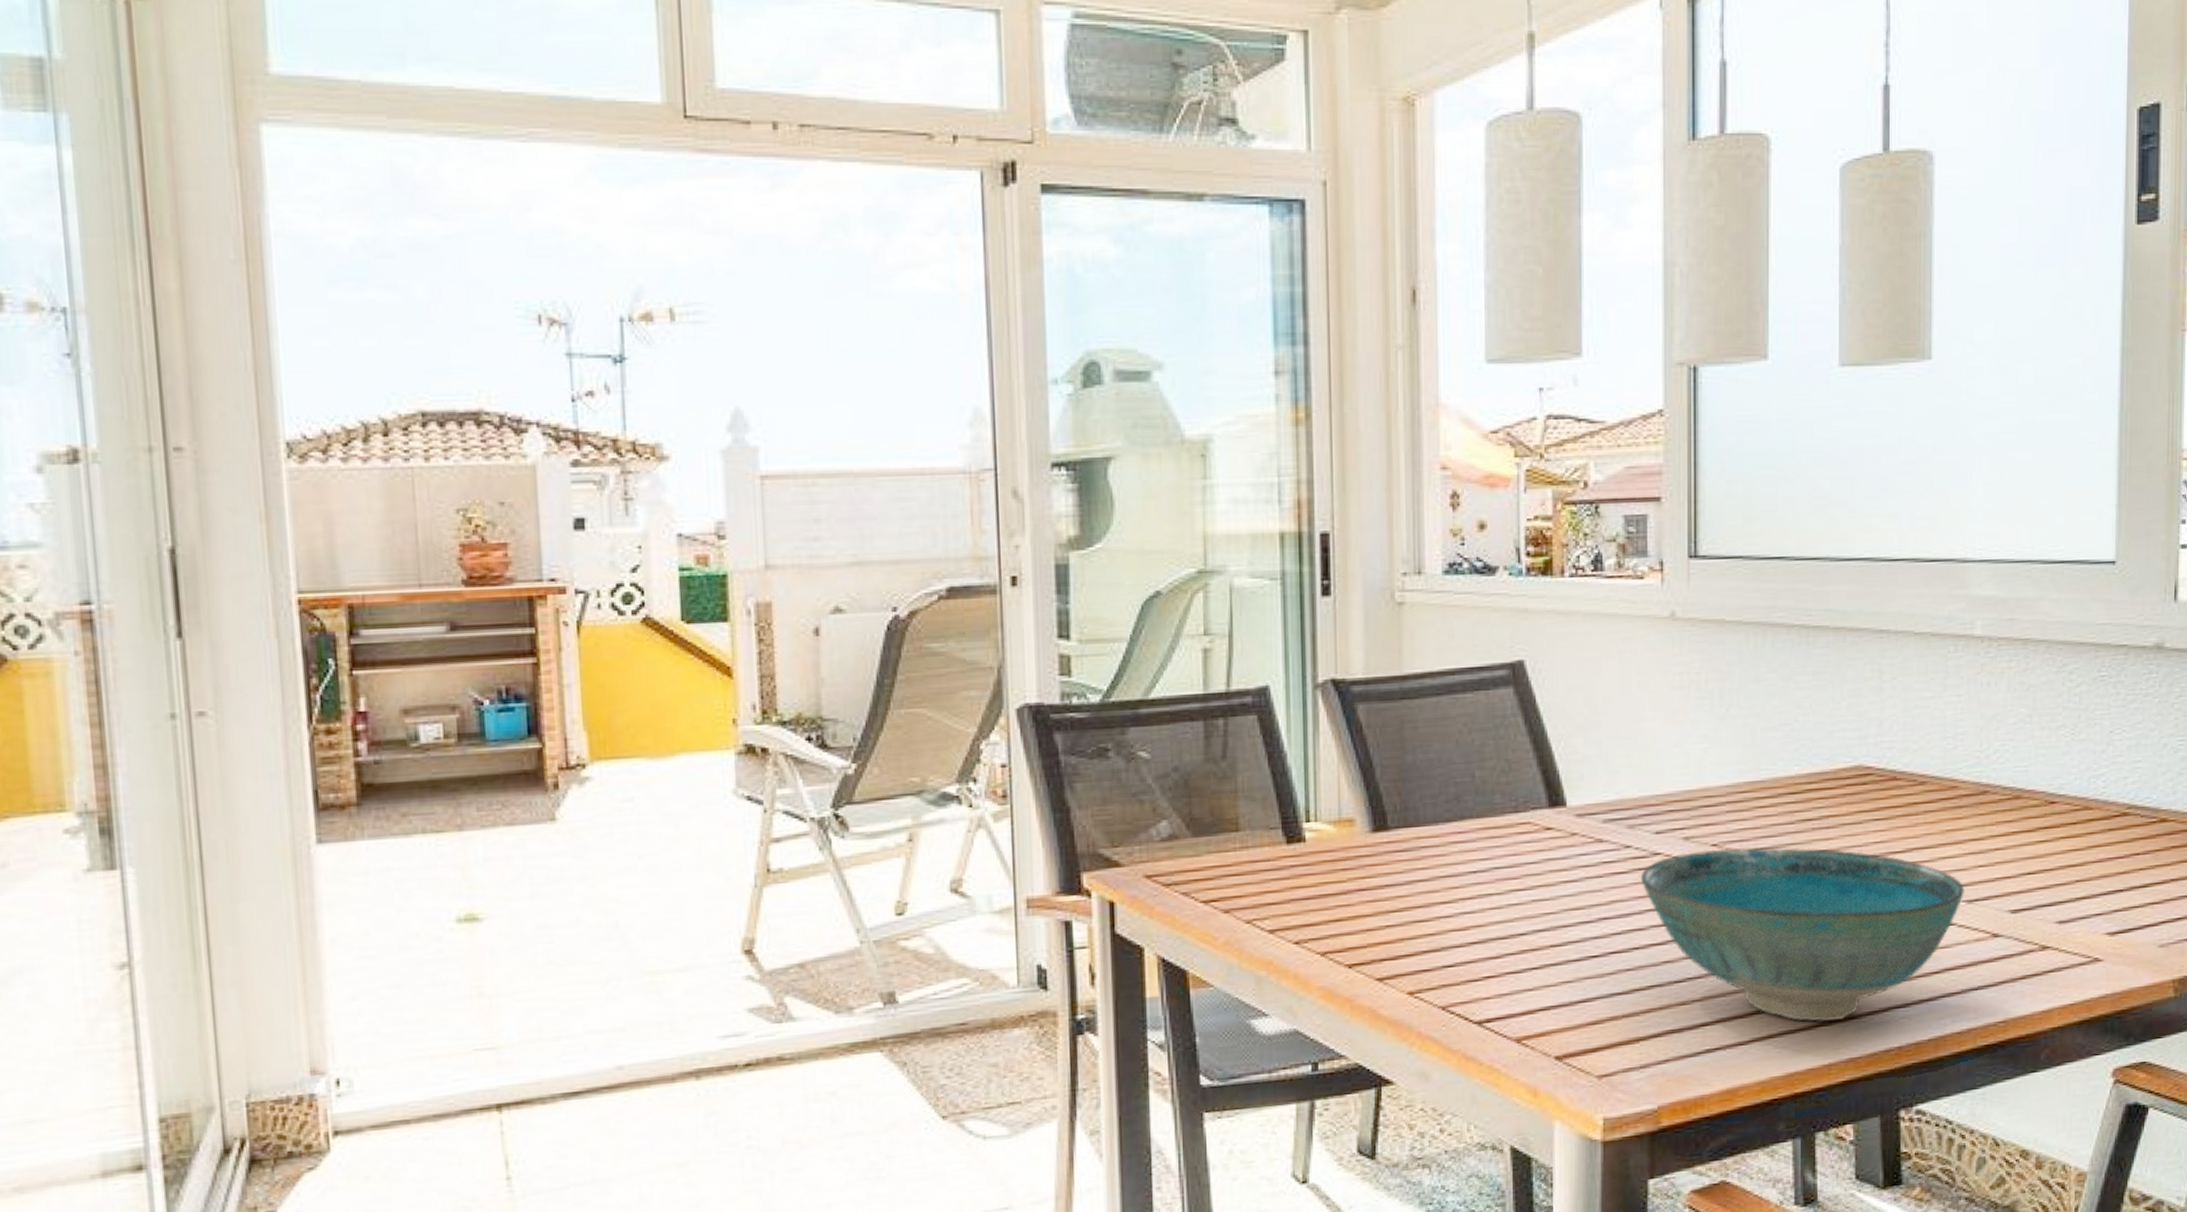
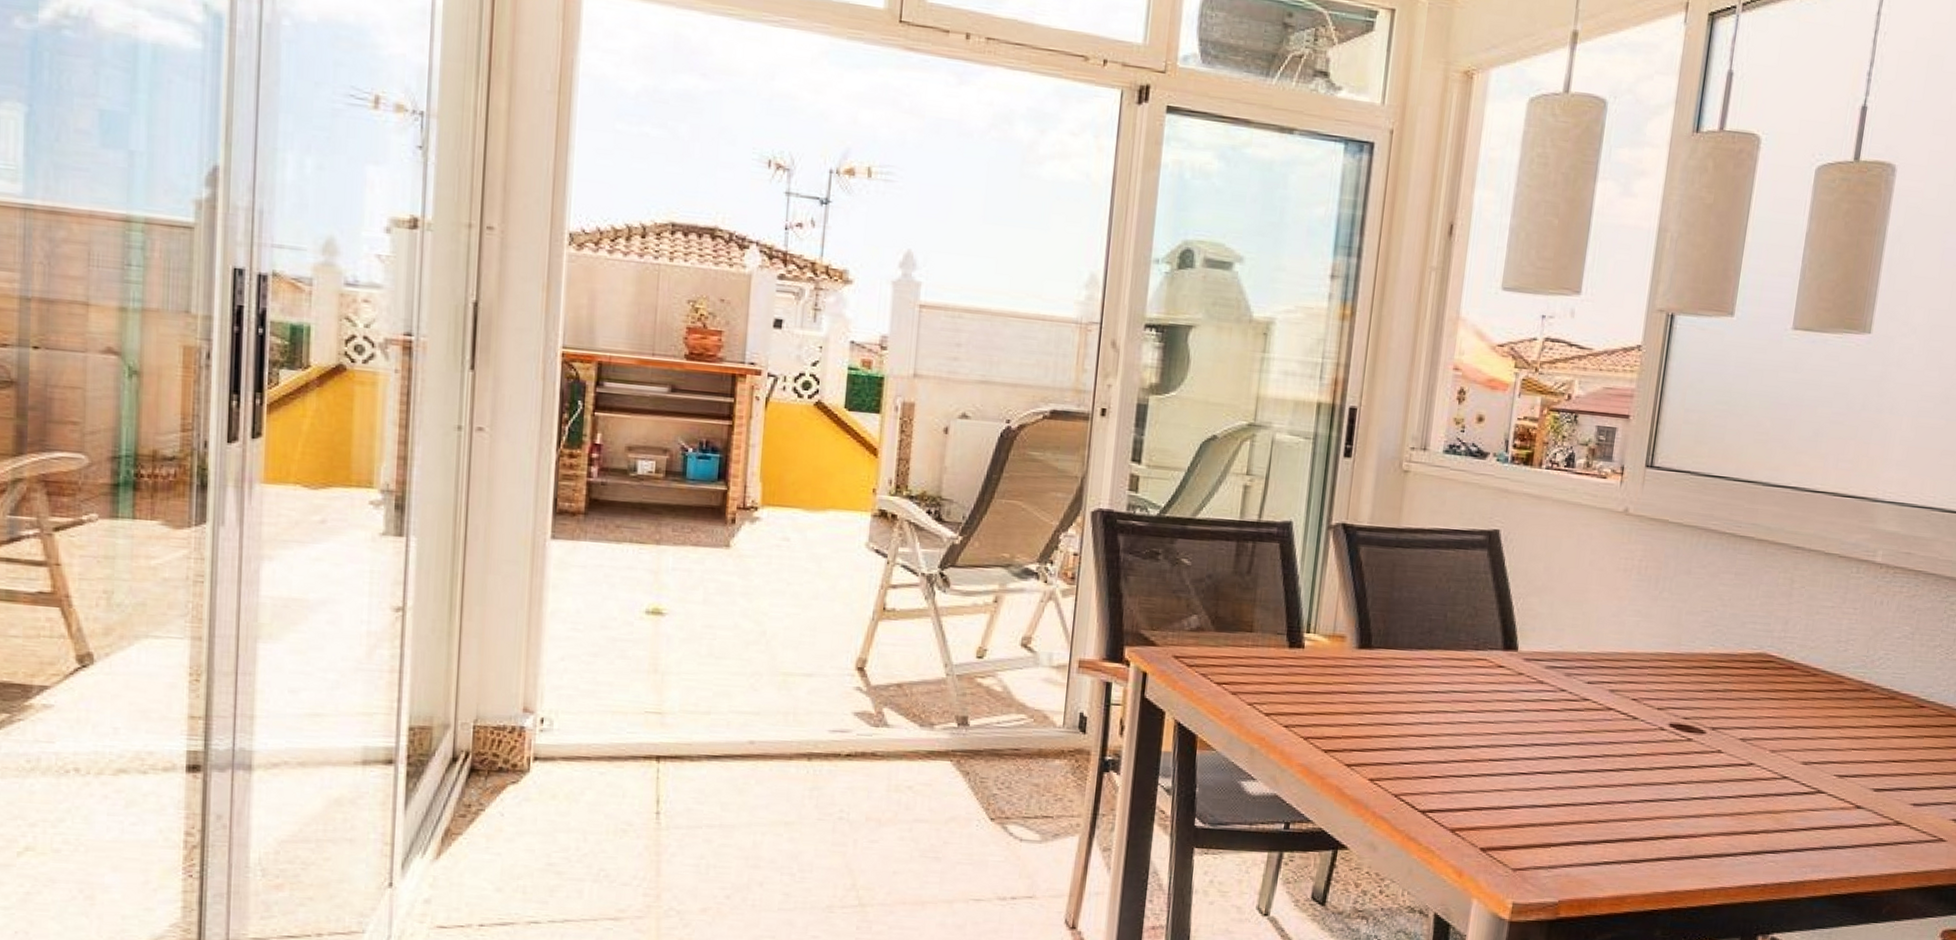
bowl: present [1641,847,1964,1022] -> none [1570,702,1838,855]

